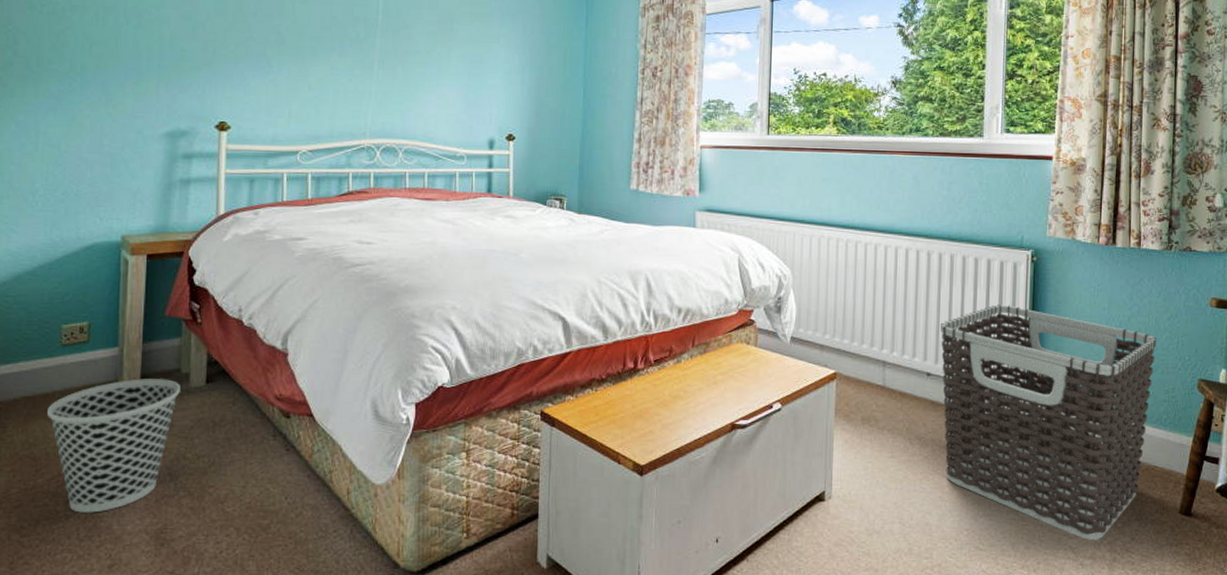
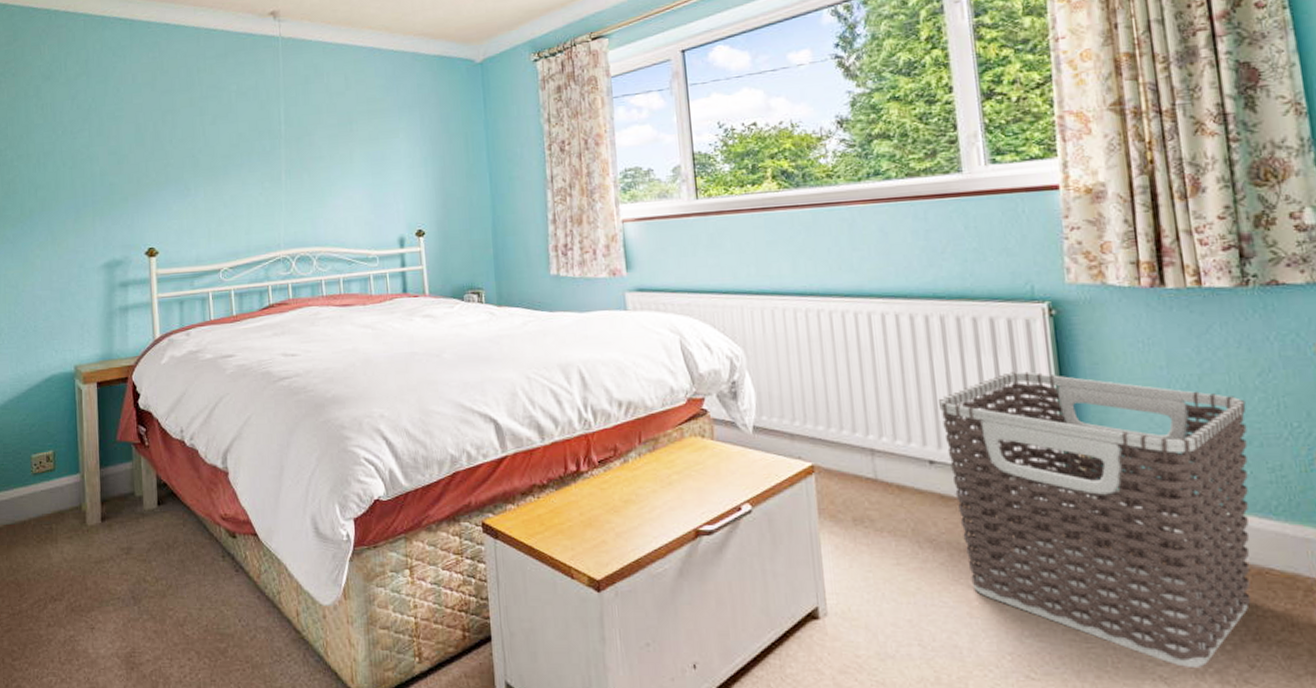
wastebasket: present [47,379,180,513] -> none [26,503,136,637]

